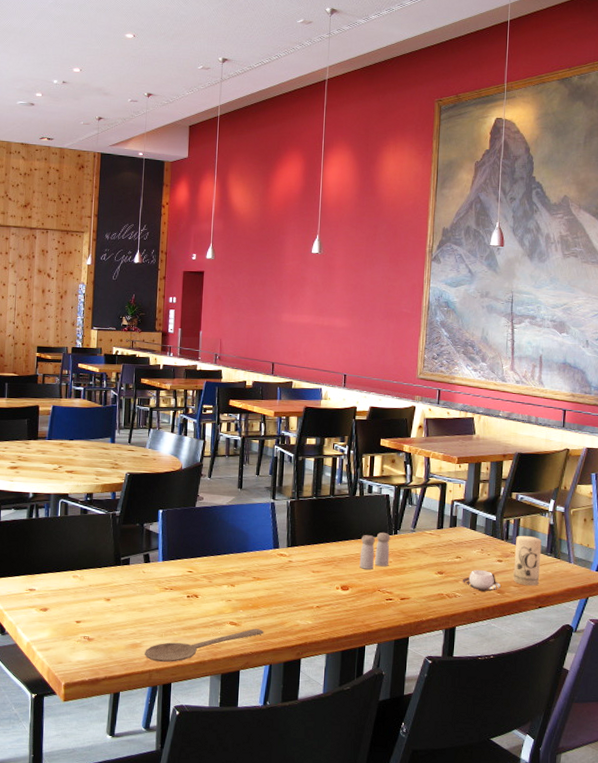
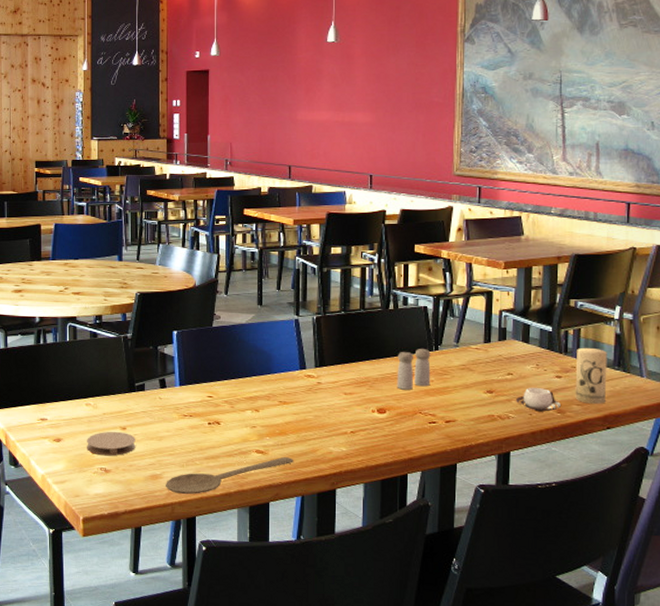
coaster: none [72,602,119,626] -> present [87,431,136,456]

